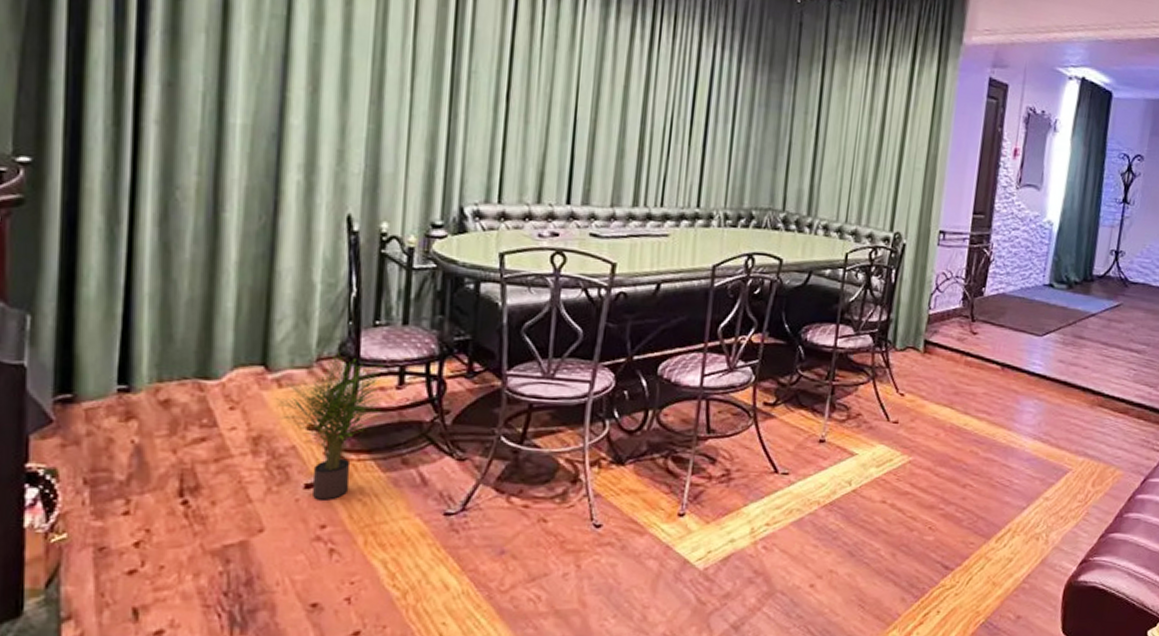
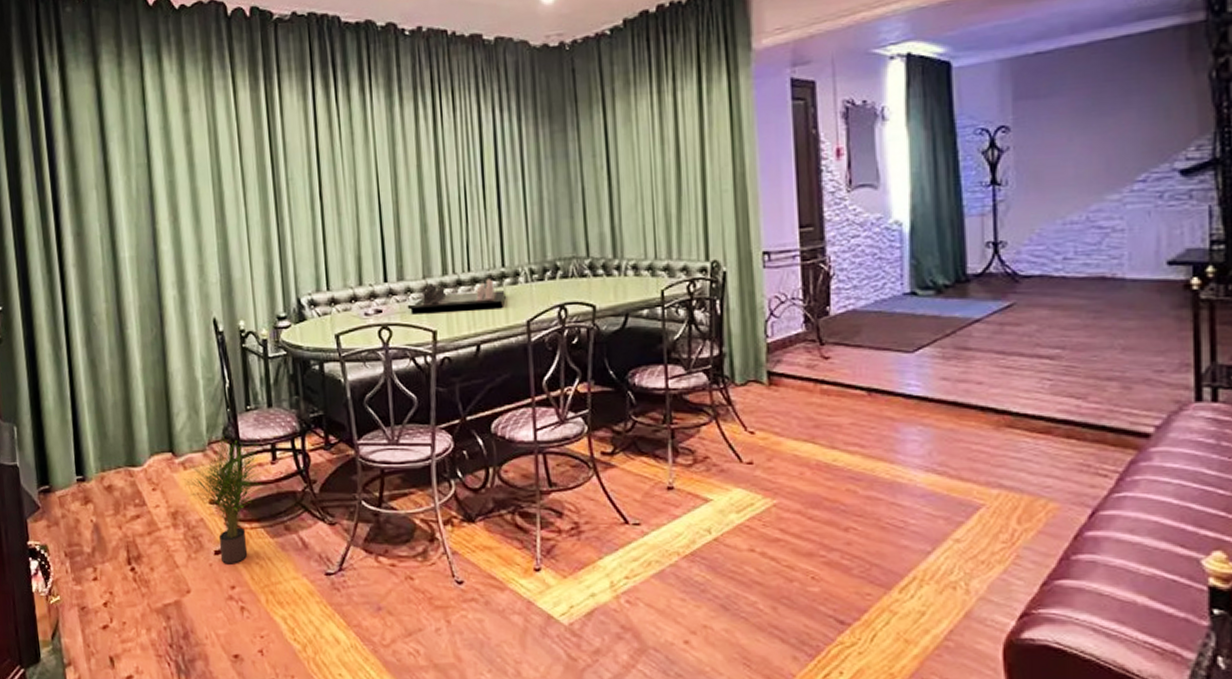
gameboard: none [591,211,696,250] -> present [410,277,506,314]

